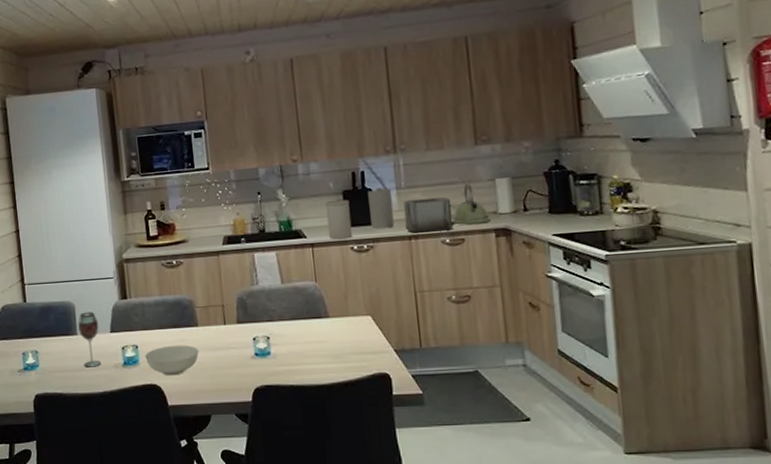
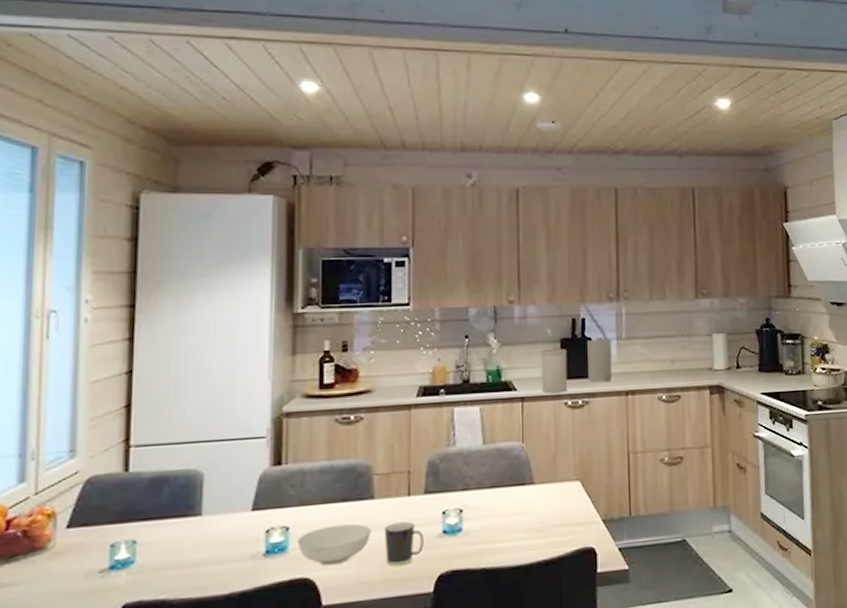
wineglass: present [78,311,101,368] -> none [205,482,236,561]
mug: none [208,345,241,379] -> present [384,521,423,566]
toaster: present [403,197,455,233] -> none [623,350,672,388]
kettle: present [453,183,490,225] -> none [670,337,706,381]

